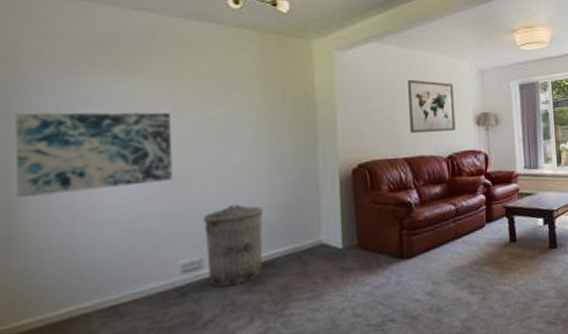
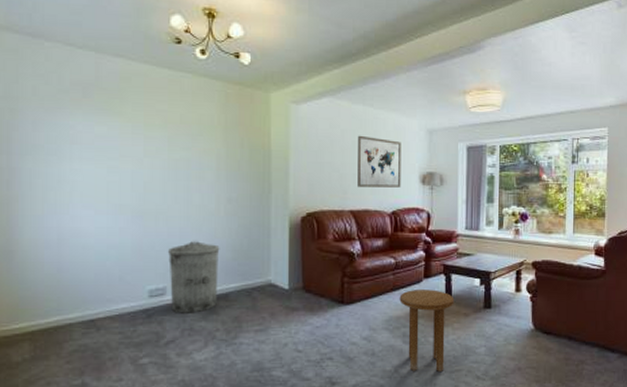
wall art: present [15,112,173,199] -> none [14,145,143,220]
side table: none [462,234,520,324] -> present [399,289,455,372]

